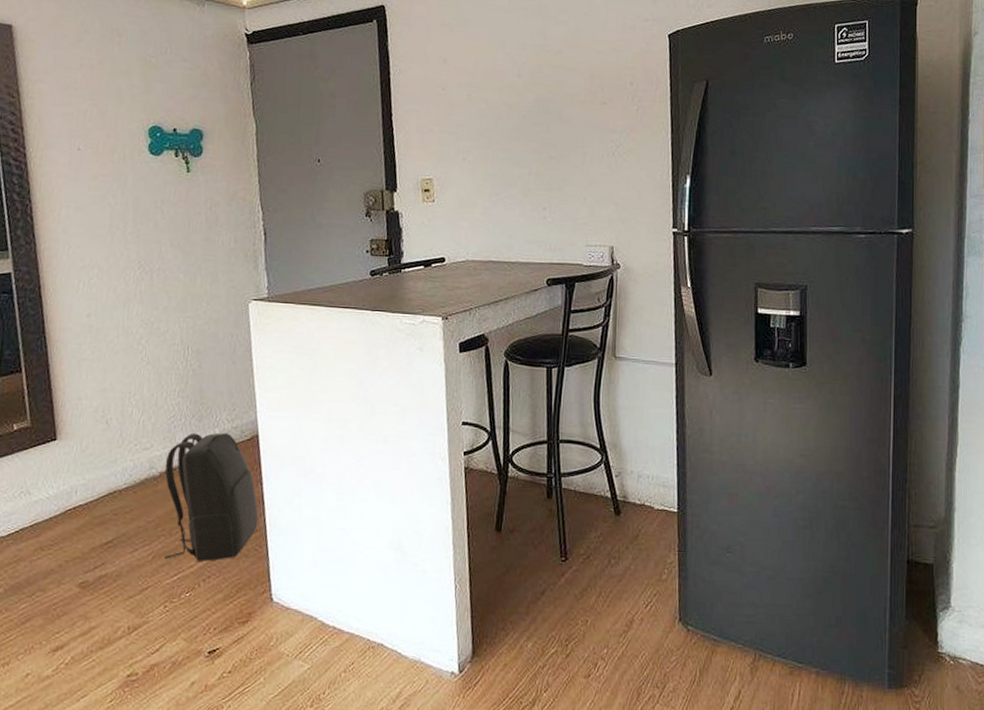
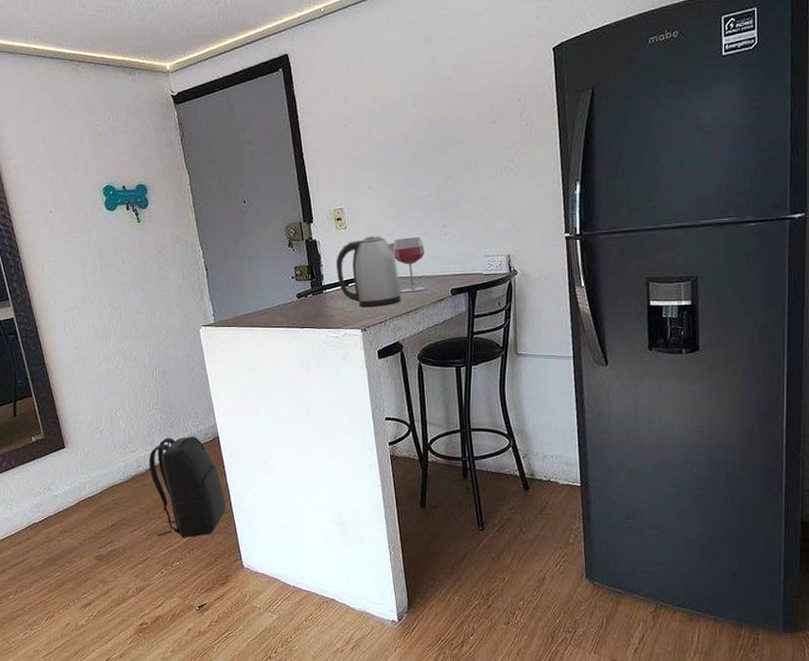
kettle: none [419,212,491,293] -> present [336,236,401,307]
wineglass: none [486,217,521,280] -> present [394,237,427,293]

